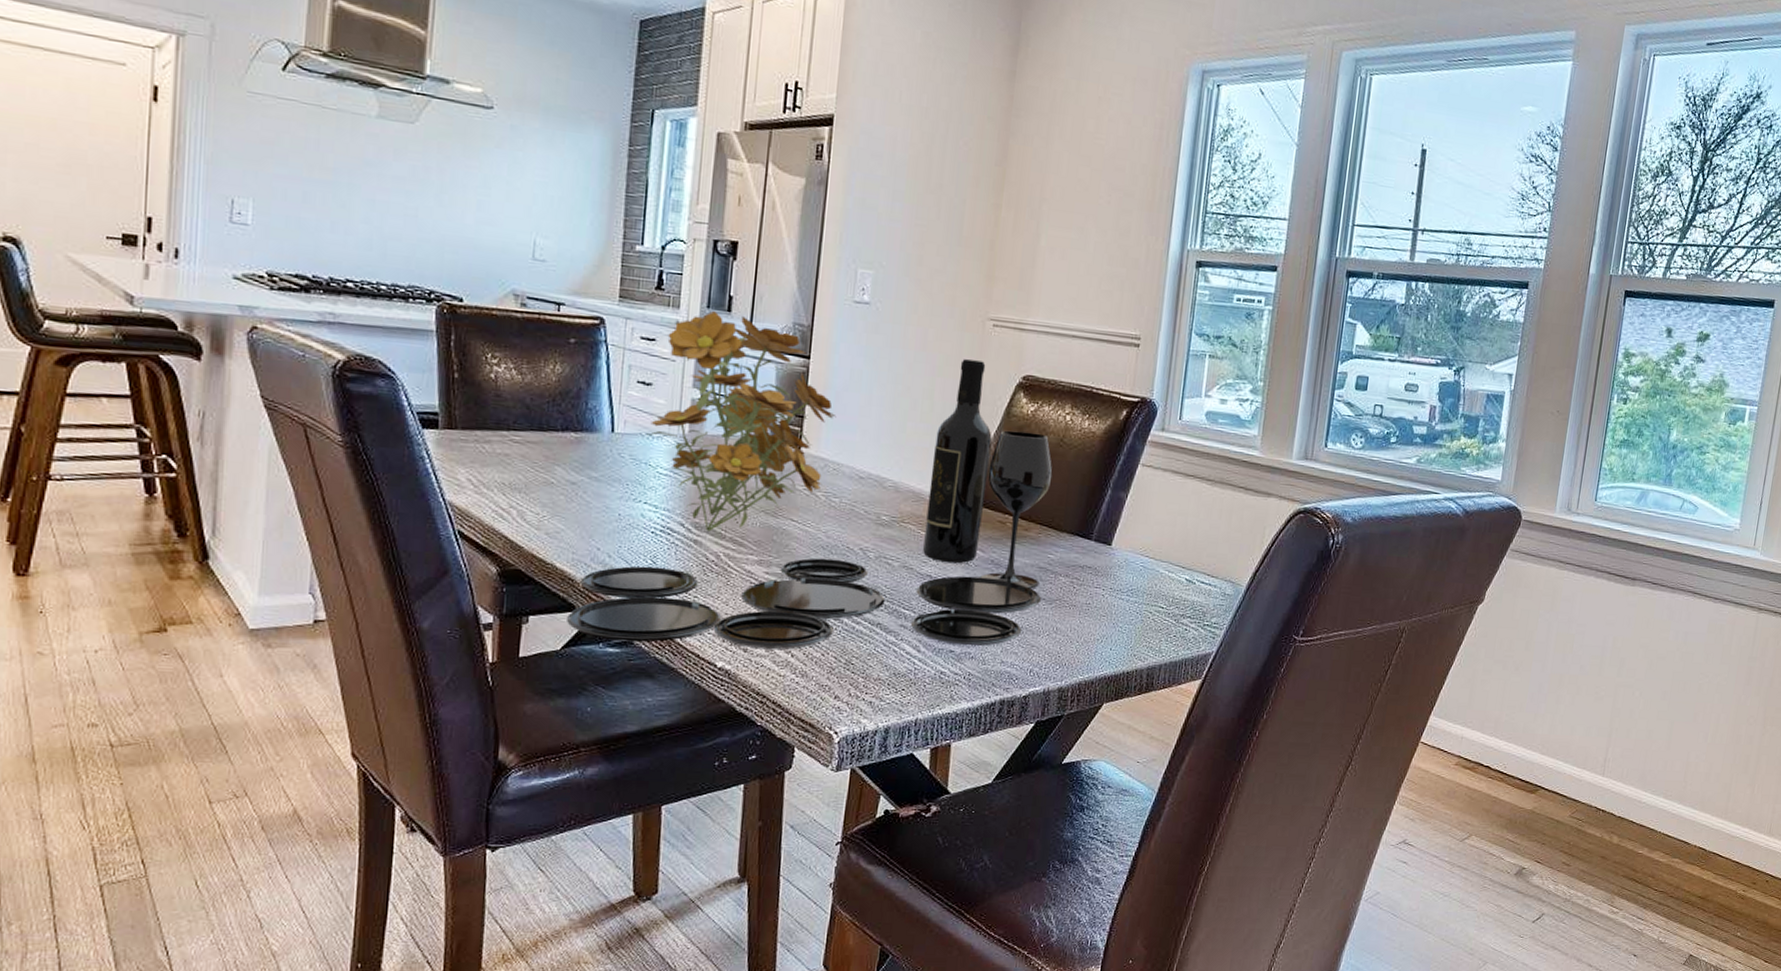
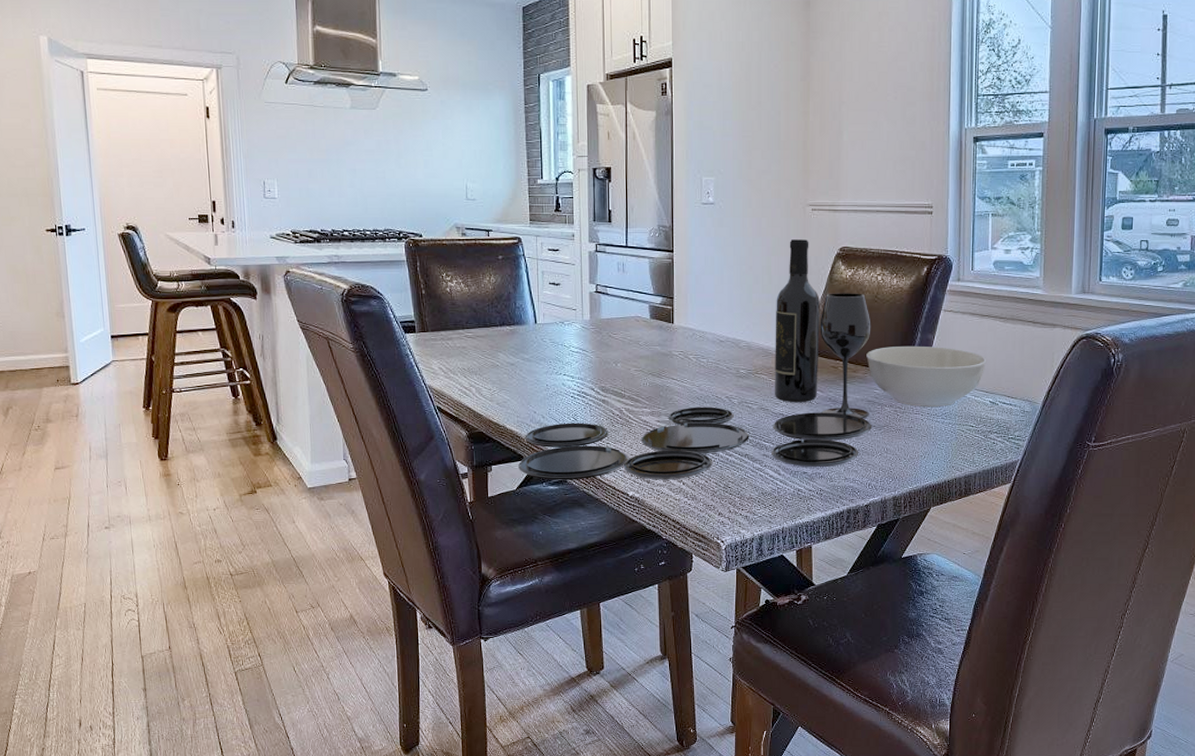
flower arrangement: present [646,311,837,532] -> none [560,224,698,393]
bowl: none [1042,502,1187,582] -> present [866,345,987,408]

